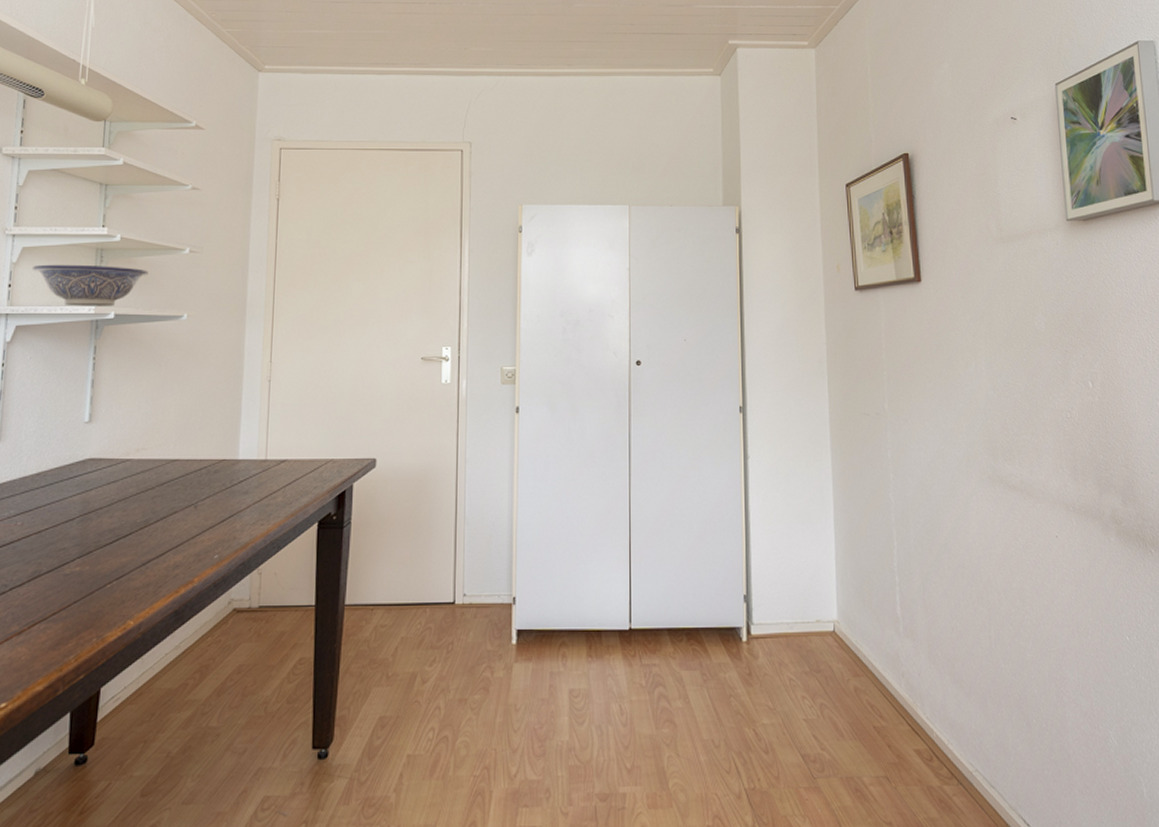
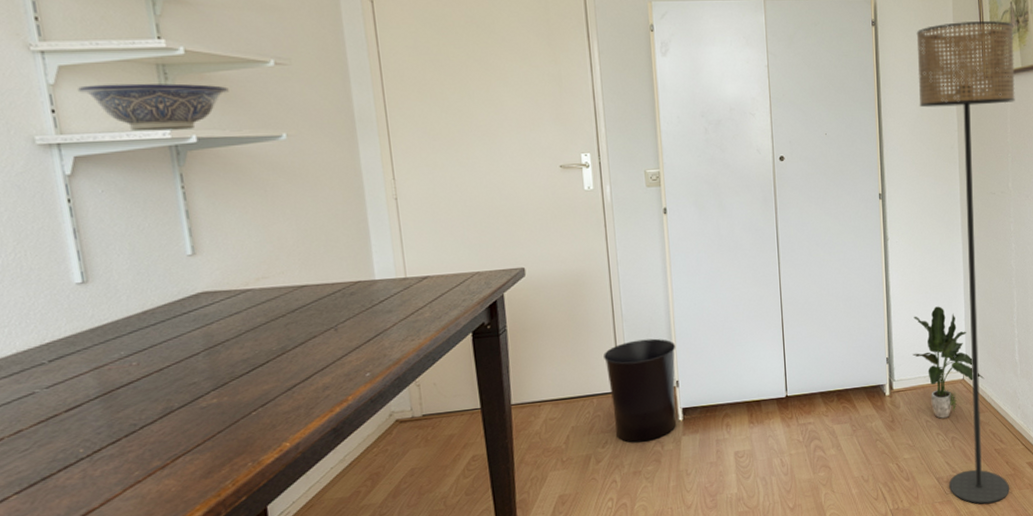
waste bin: none [442,546,516,664] -> present [604,338,677,443]
potted plant: none [774,539,860,678] -> present [913,306,985,419]
floor lamp: none [782,232,893,800] -> present [916,21,1015,505]

